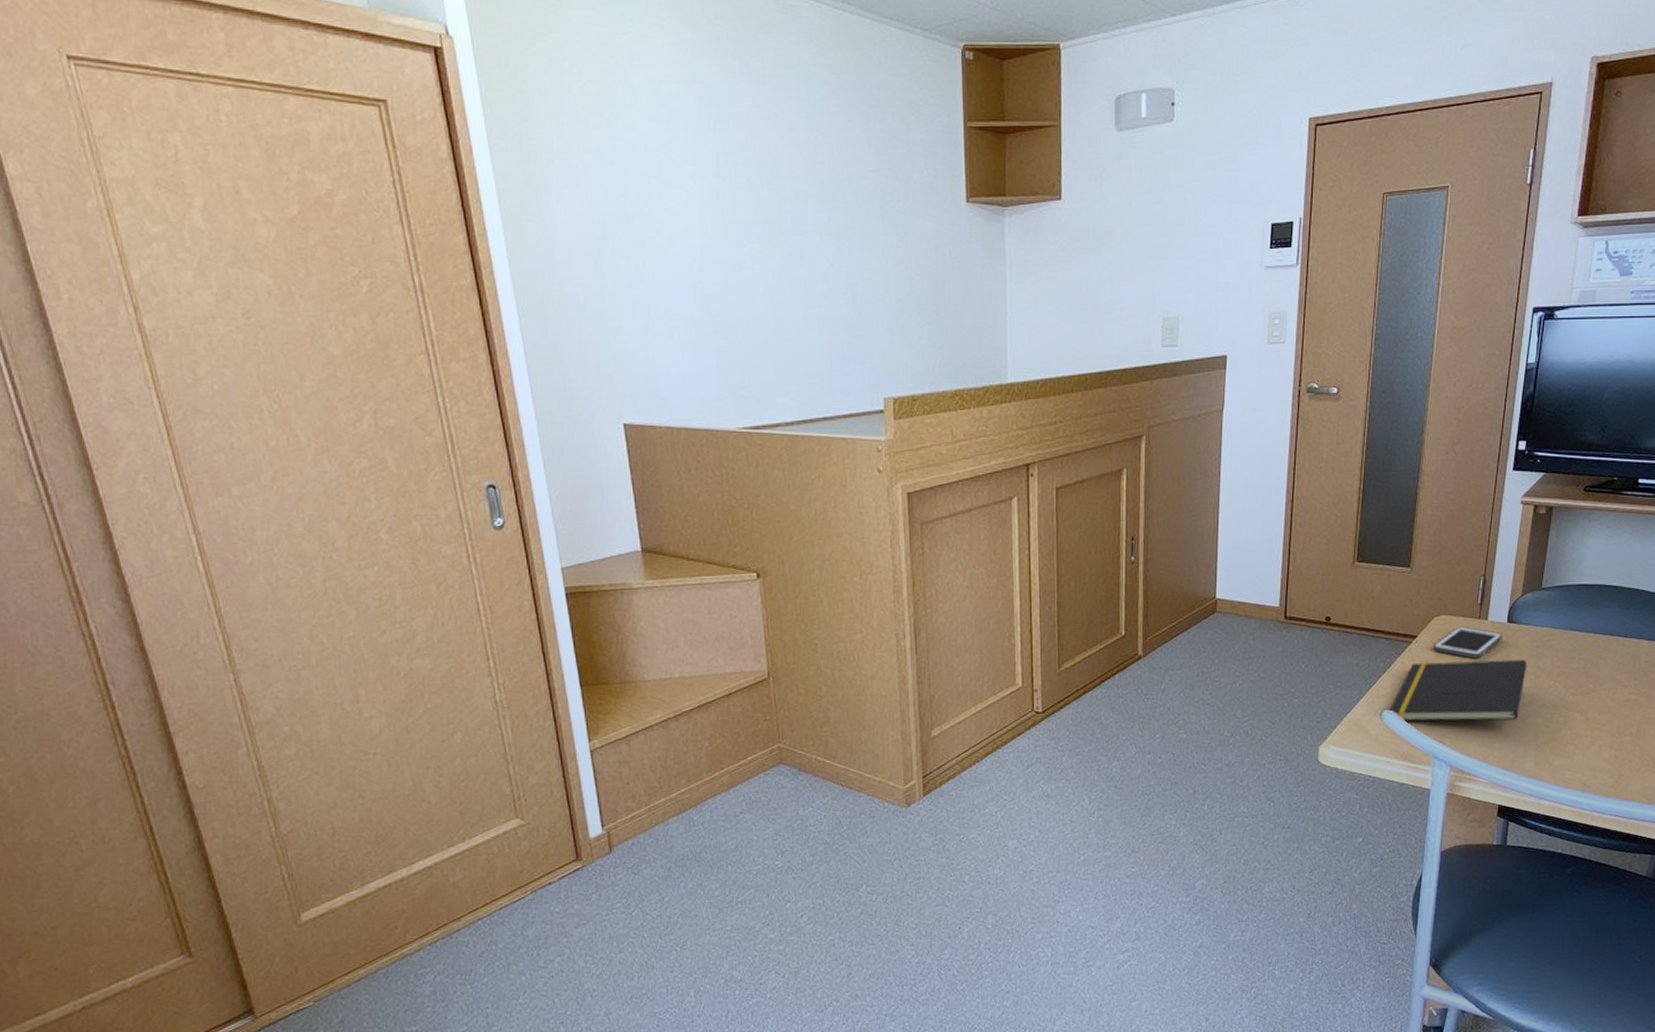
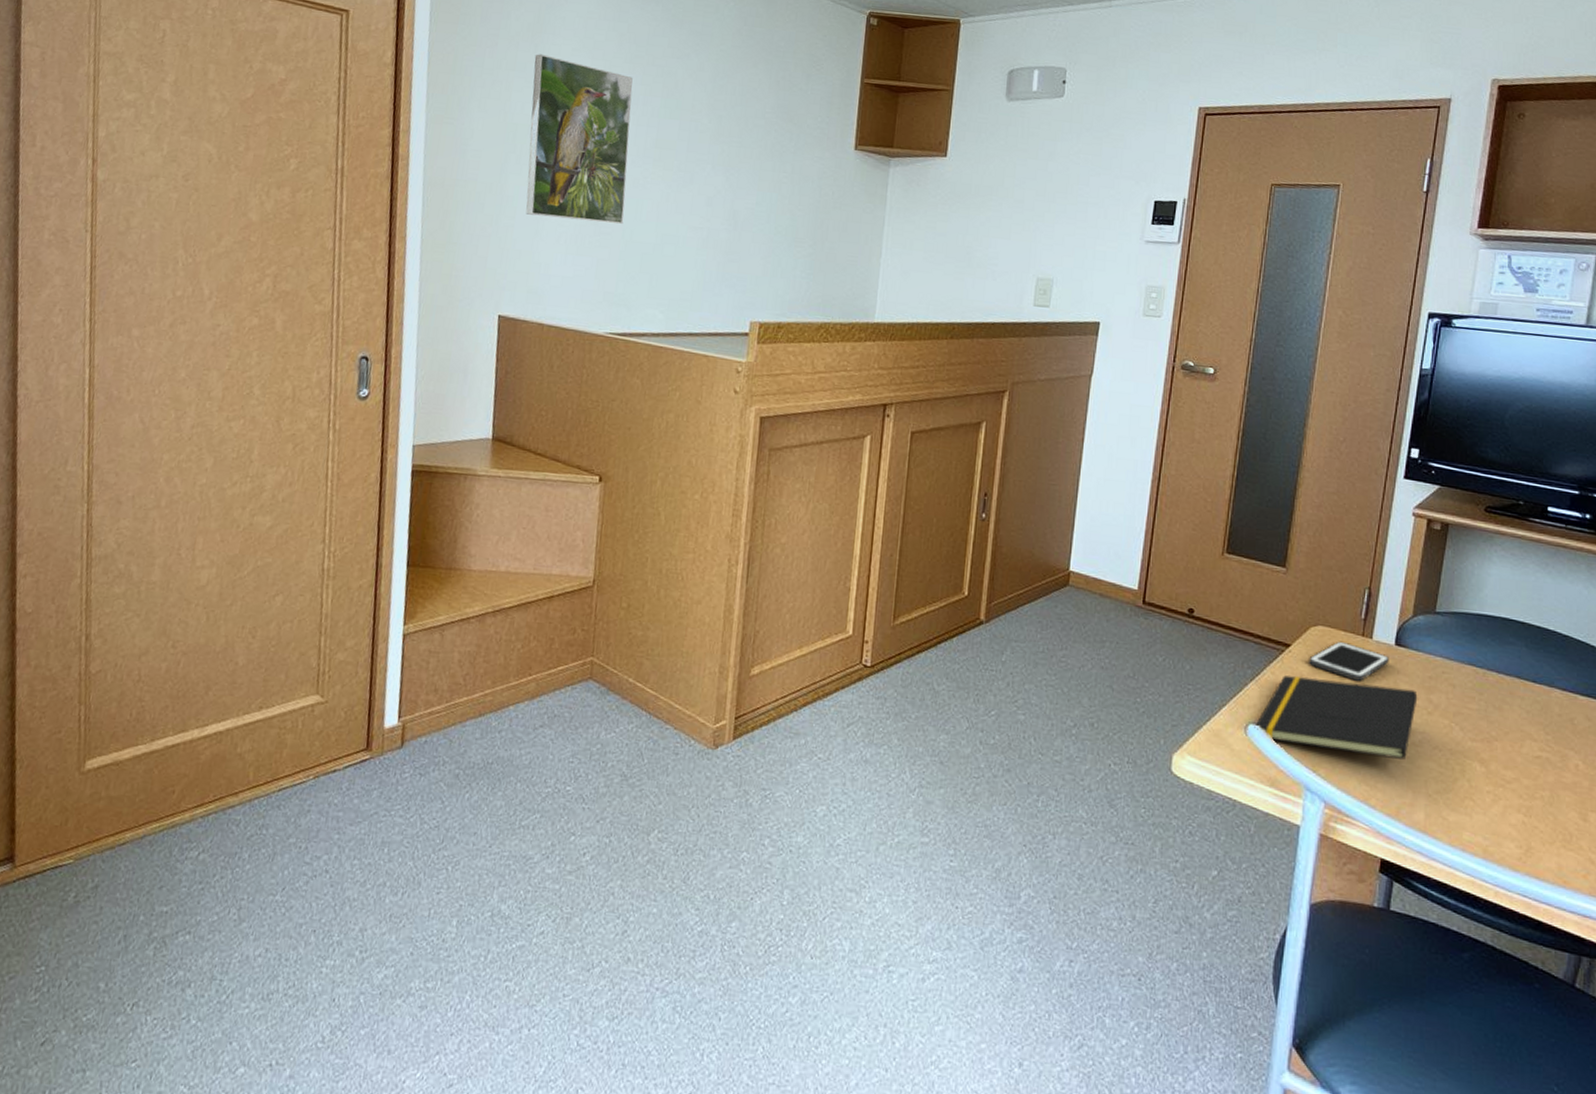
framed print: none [608,130,737,313] -> present [525,54,633,225]

